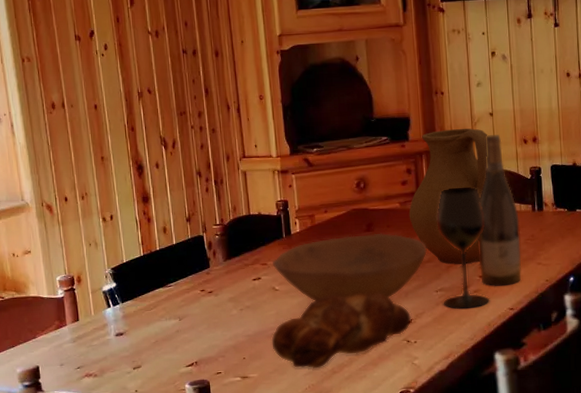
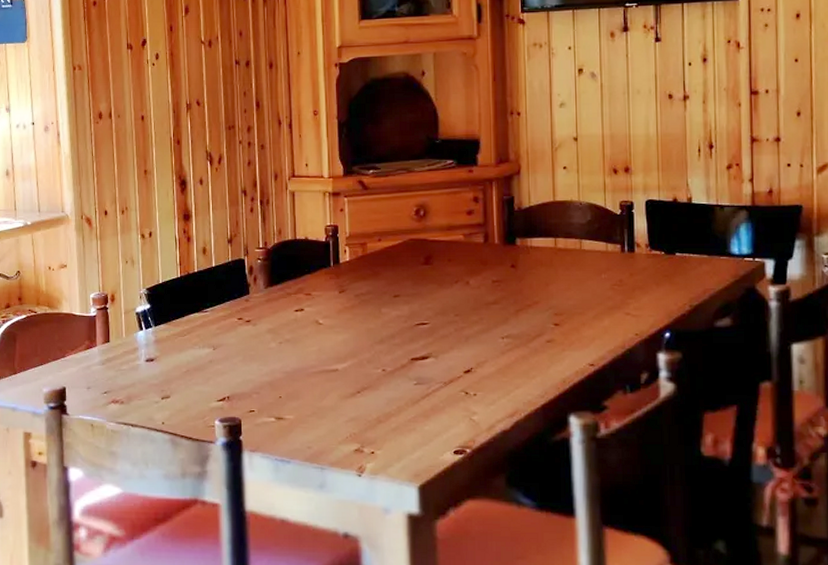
bread loaf: present [271,293,412,369] -> none [311,333,472,416]
bowl: present [272,232,427,301] -> none [318,267,493,341]
pitcher: present [409,128,488,265] -> none [474,153,571,308]
wineglass: present [436,187,490,310] -> none [506,220,566,361]
wine bottle: present [477,133,522,286] -> none [553,161,606,337]

